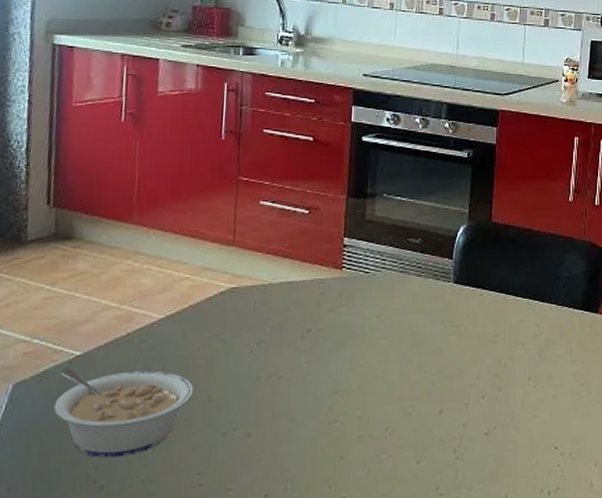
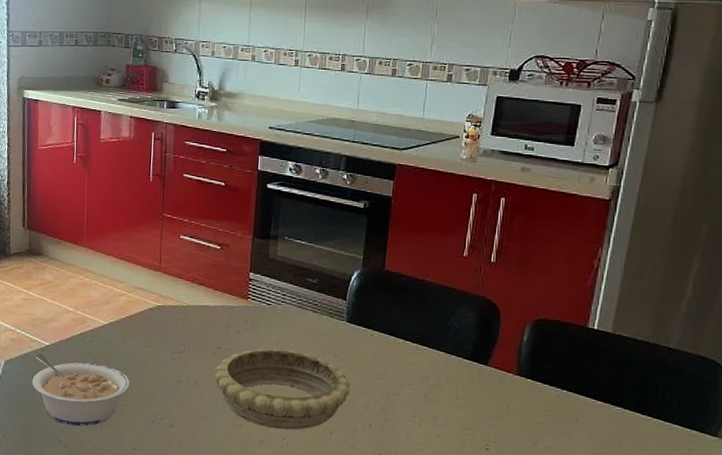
decorative bowl: none [302,322,460,419] -> present [214,348,350,430]

